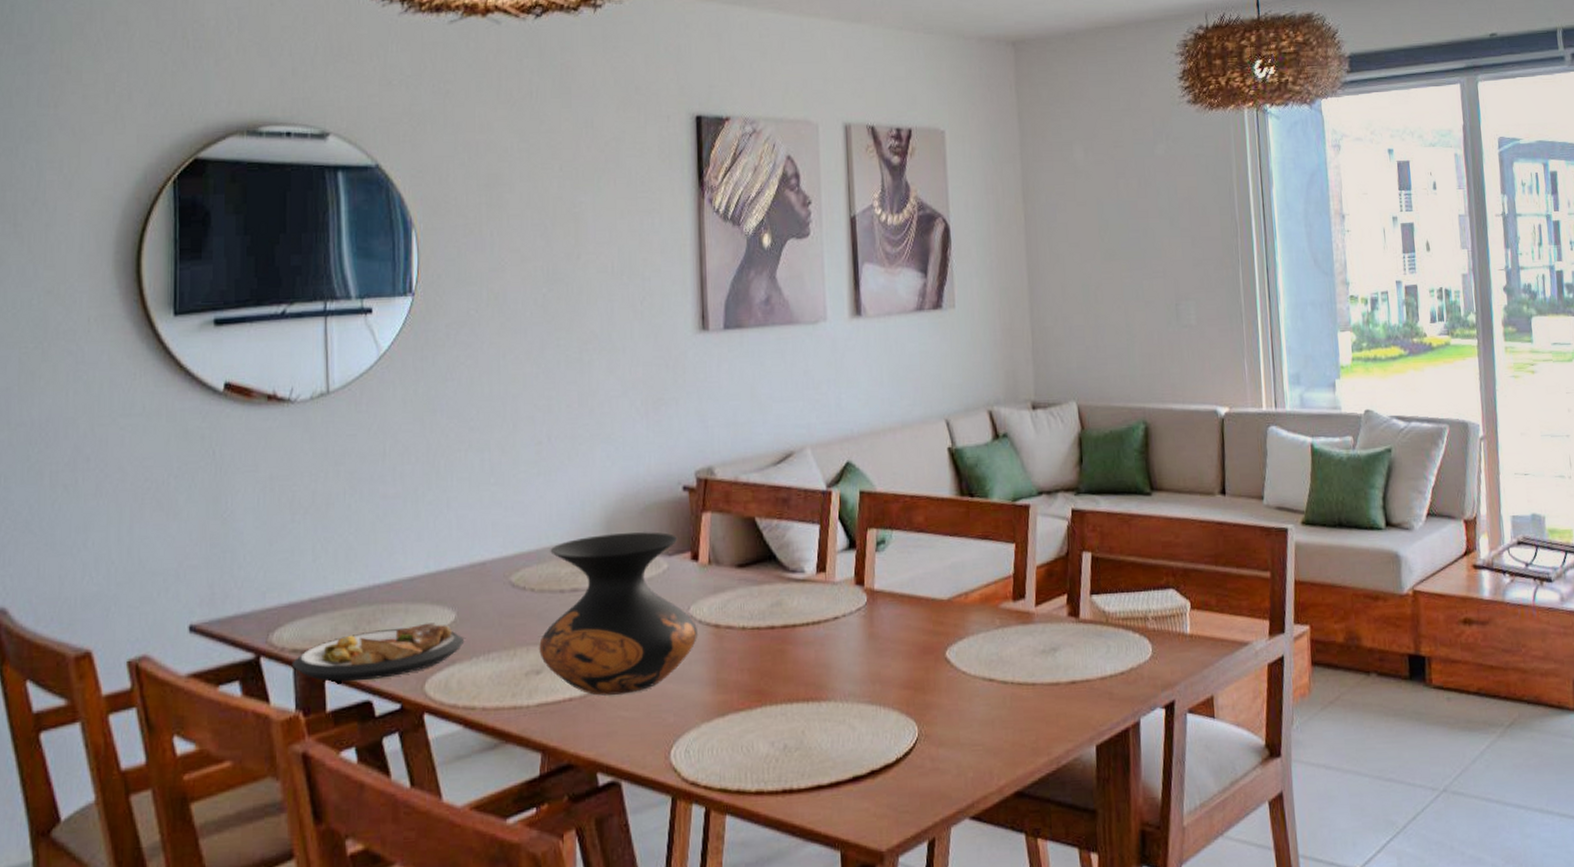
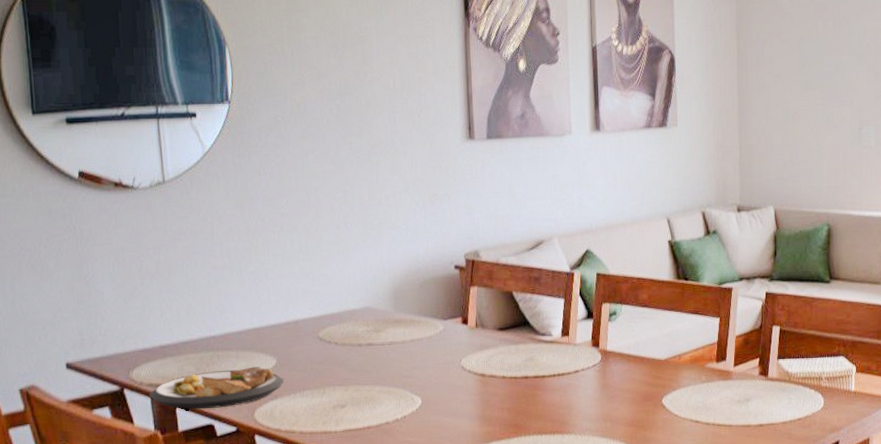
vase: present [539,532,697,696] -> none [343,301,467,425]

